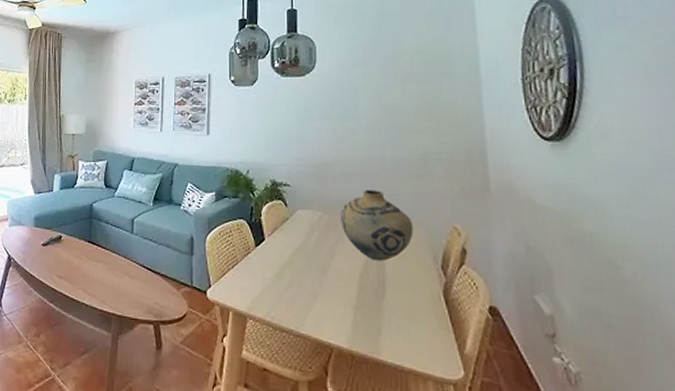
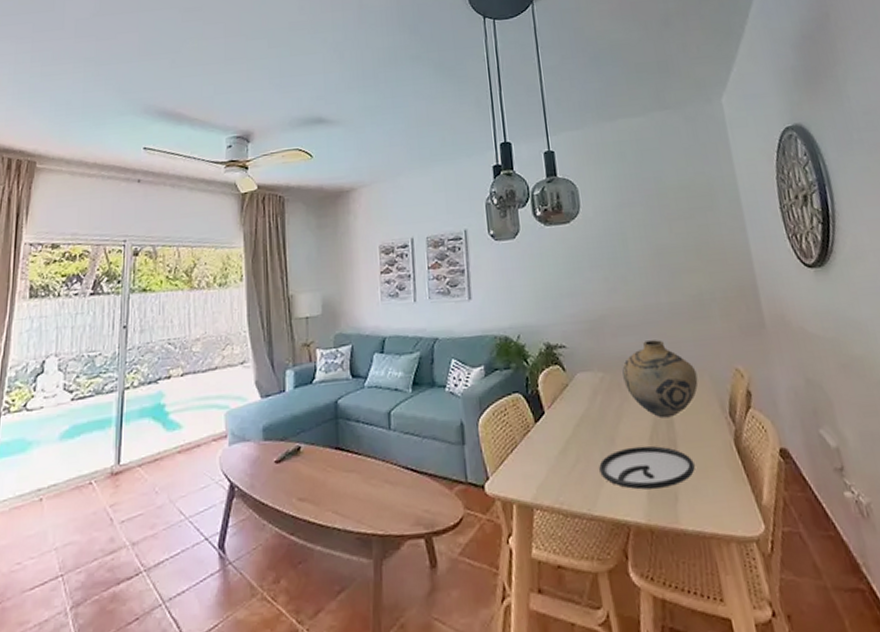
plate: none [310,281,401,322] -> present [599,445,695,490]

